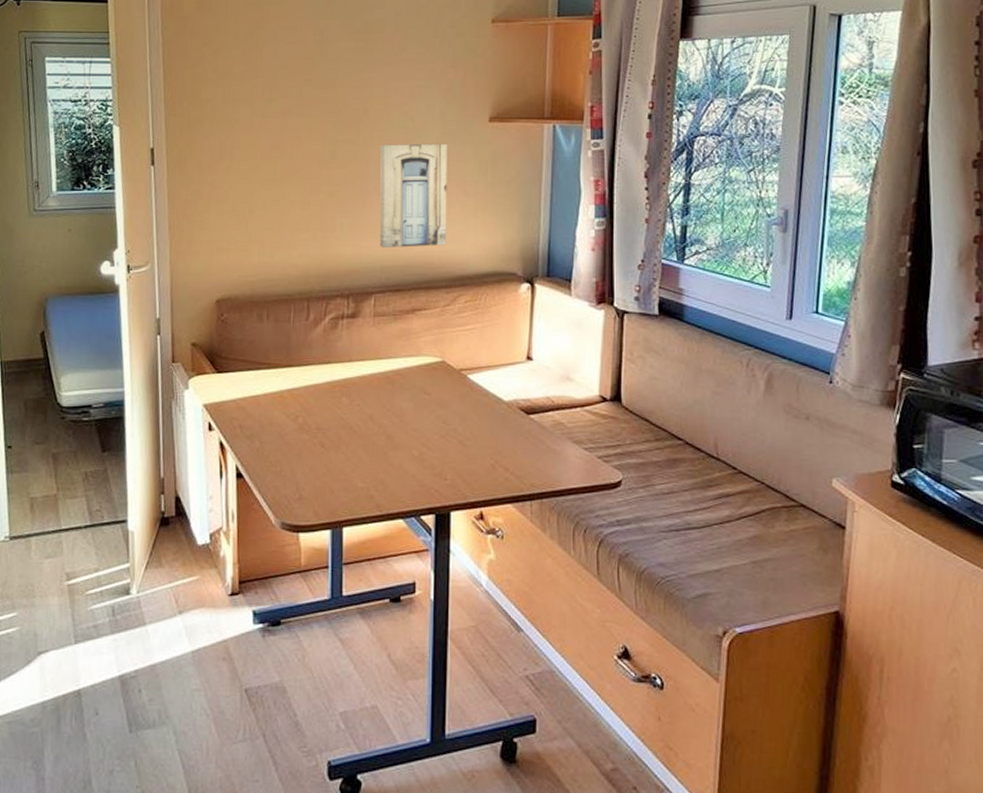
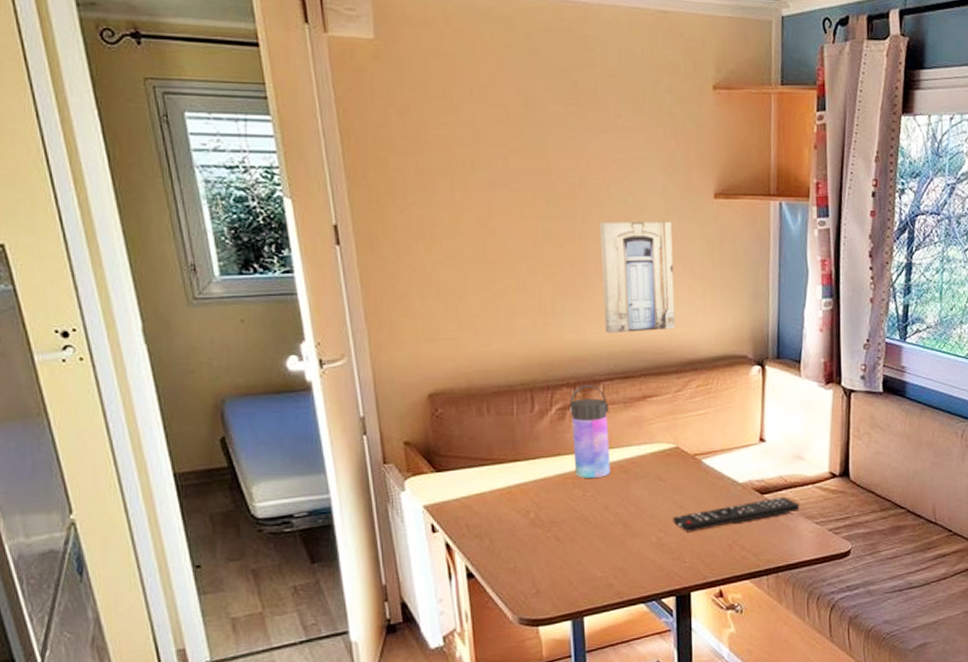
water bottle: none [342,297,379,387] -> present [569,385,611,478]
remote control: none [435,418,567,449] -> present [672,496,800,532]

